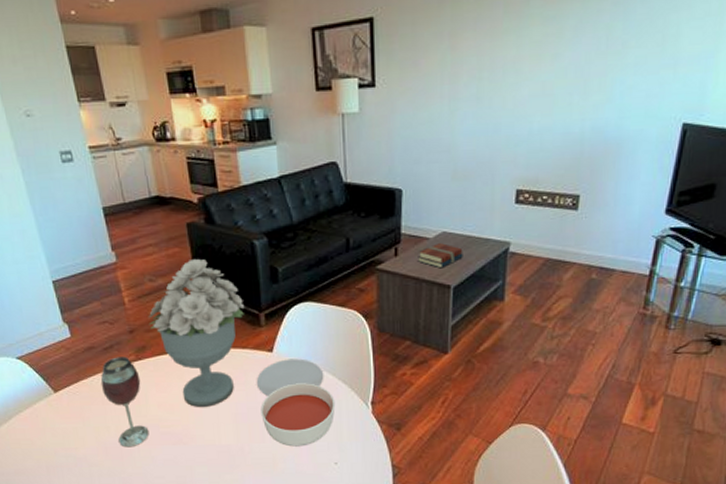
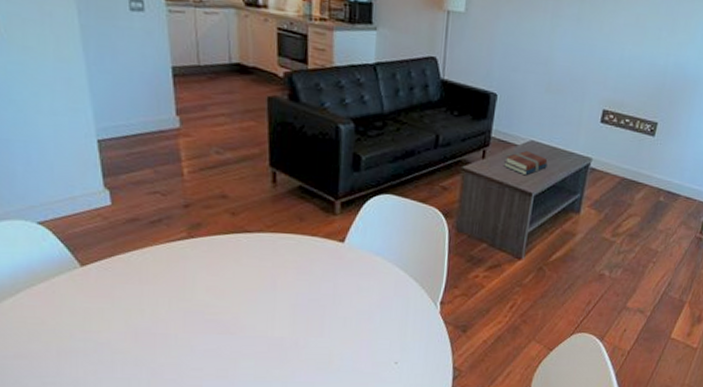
wineglass: present [100,356,149,448] -> none [140,232,192,334]
bouquet: present [148,258,245,408] -> none [208,135,321,296]
plate: present [256,358,324,396] -> none [322,251,396,288]
bowl: present [261,383,336,447] -> none [323,277,404,344]

